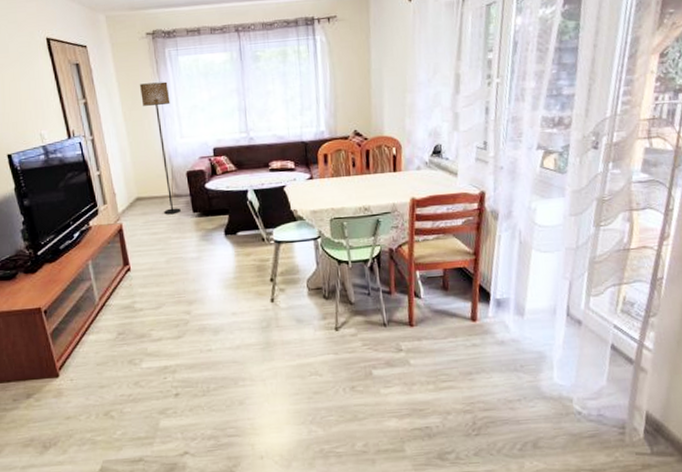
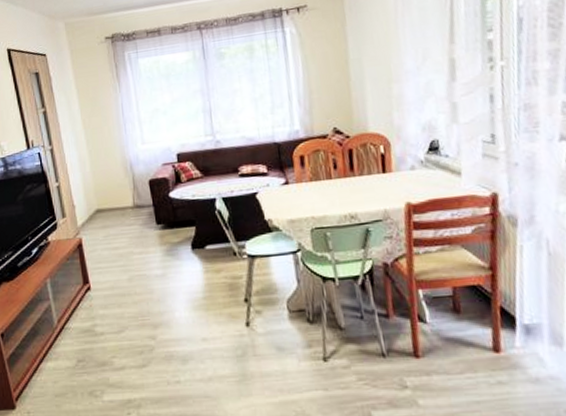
floor lamp: present [139,81,181,215] -> none [98,85,143,228]

